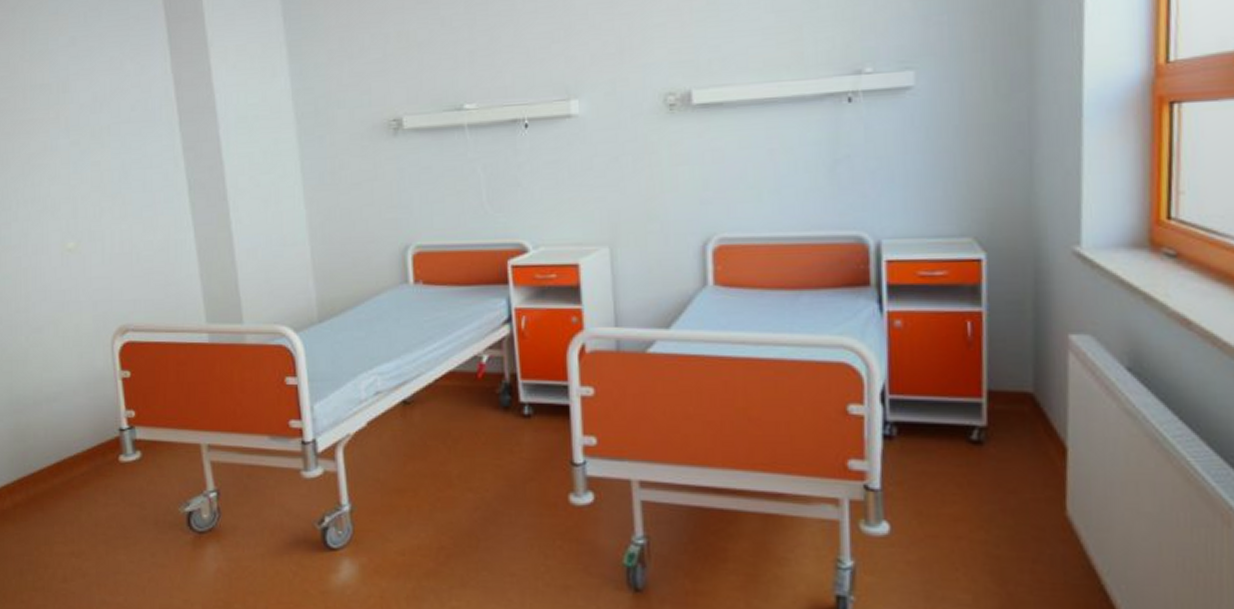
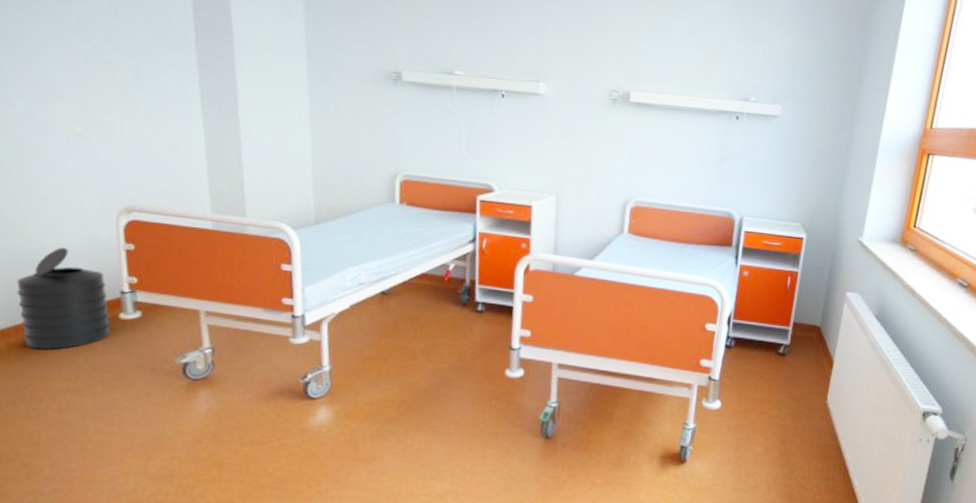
trash can: none [19,382,111,506] -> present [17,247,111,350]

